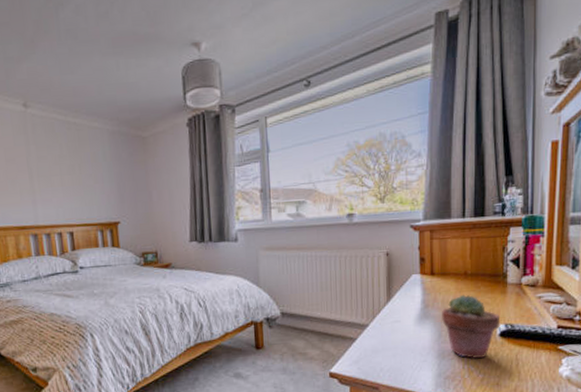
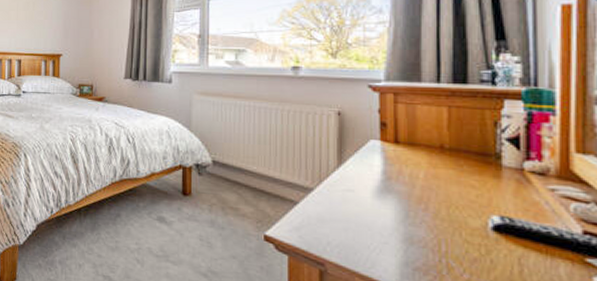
potted succulent: present [442,294,501,358] -> none [409,171,494,253]

